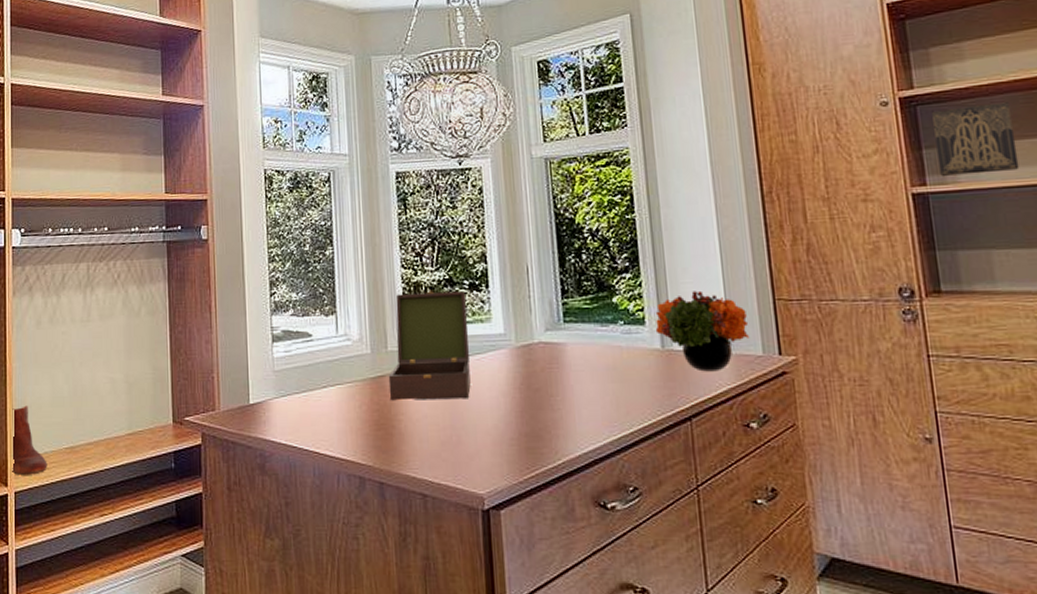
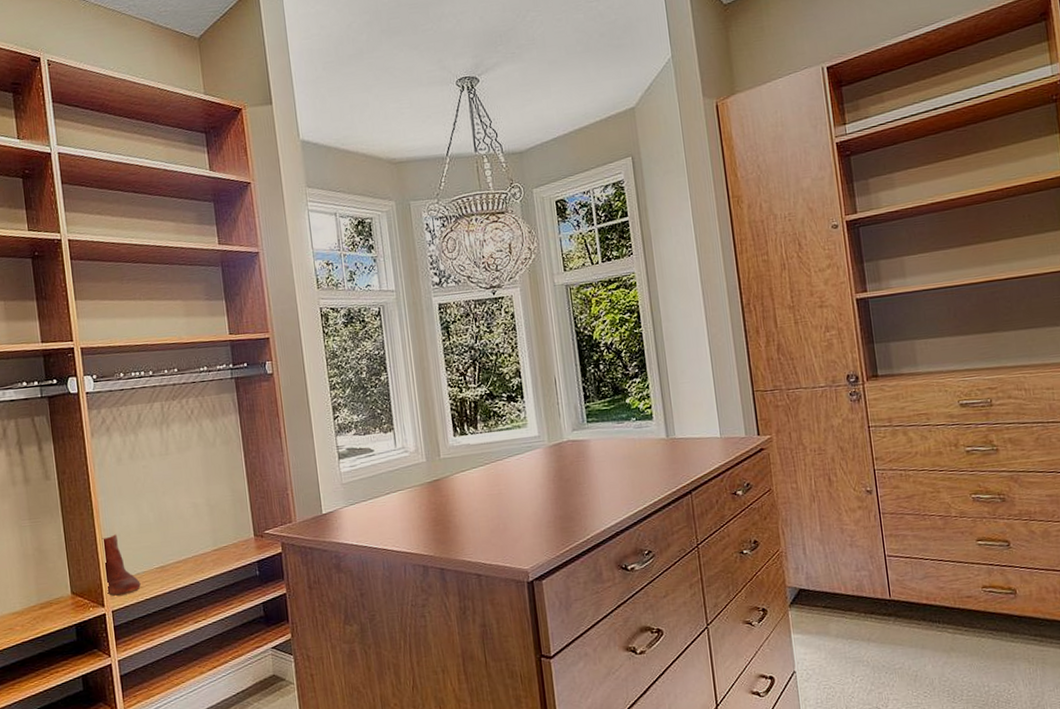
jewelry box: present [388,289,471,401] -> none [442,403,513,500]
flower arrangement: present [655,290,749,372] -> none [660,388,734,454]
decorative box: present [930,102,1020,176] -> none [870,221,935,283]

